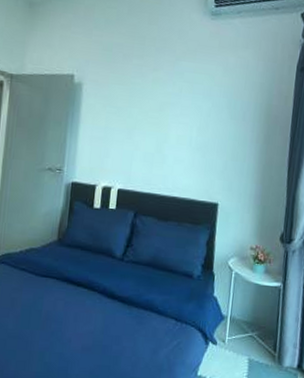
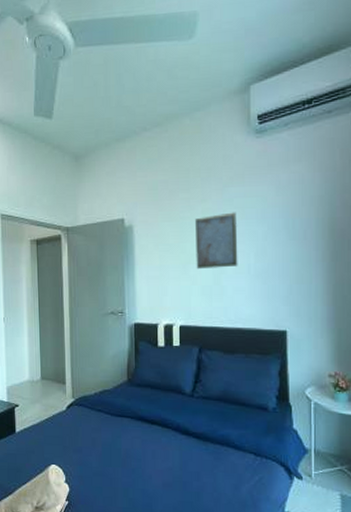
wall art: none [141,85,185,138] -> present [194,212,238,270]

